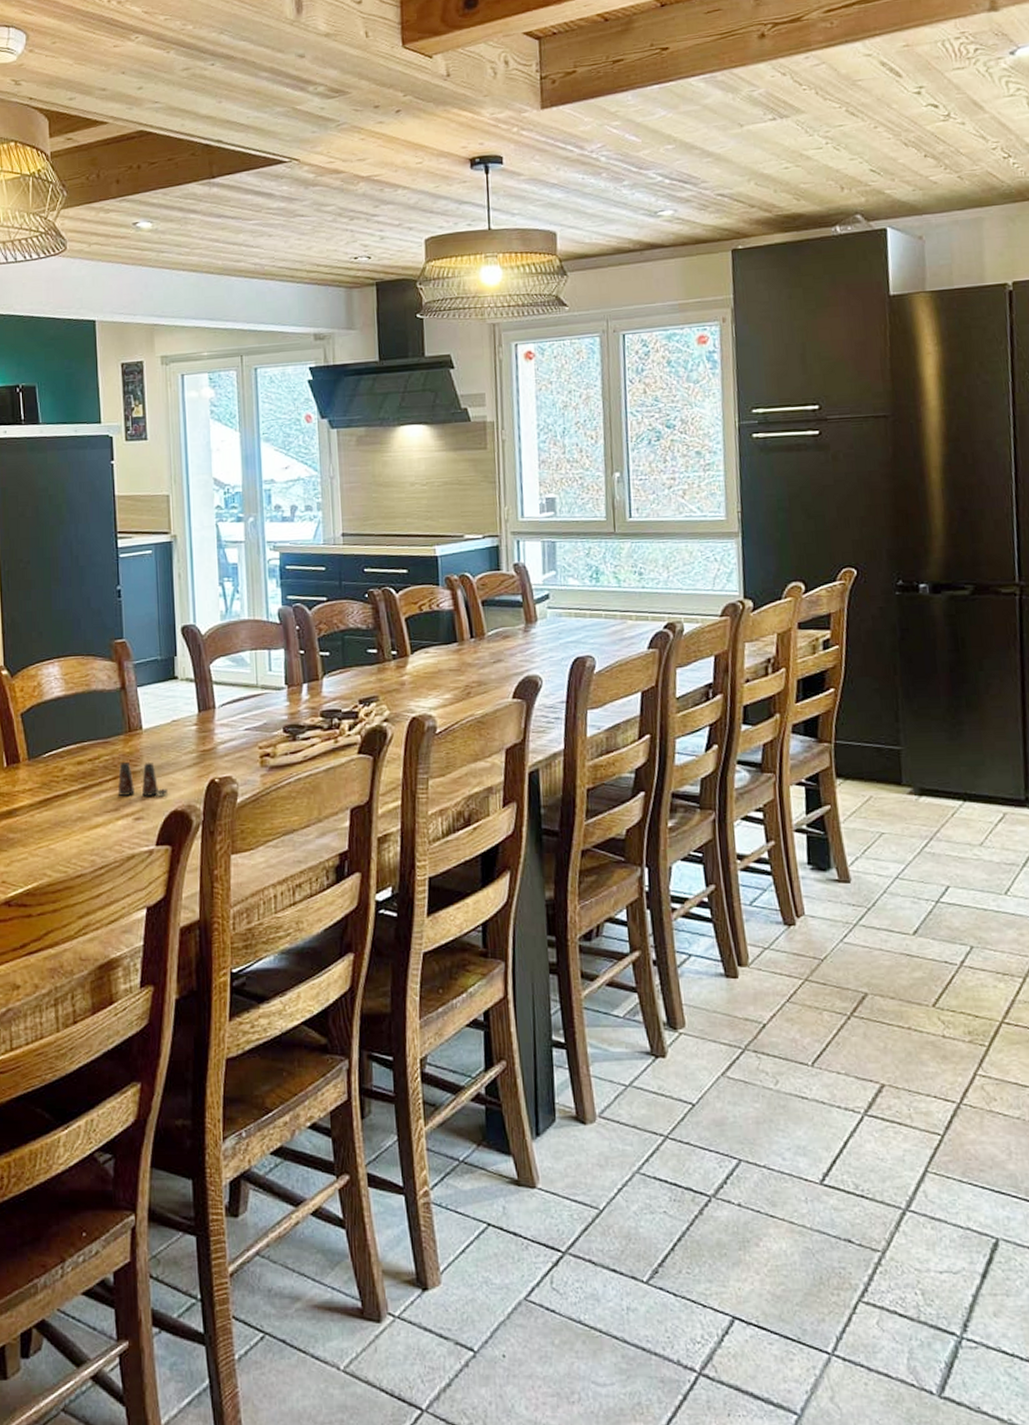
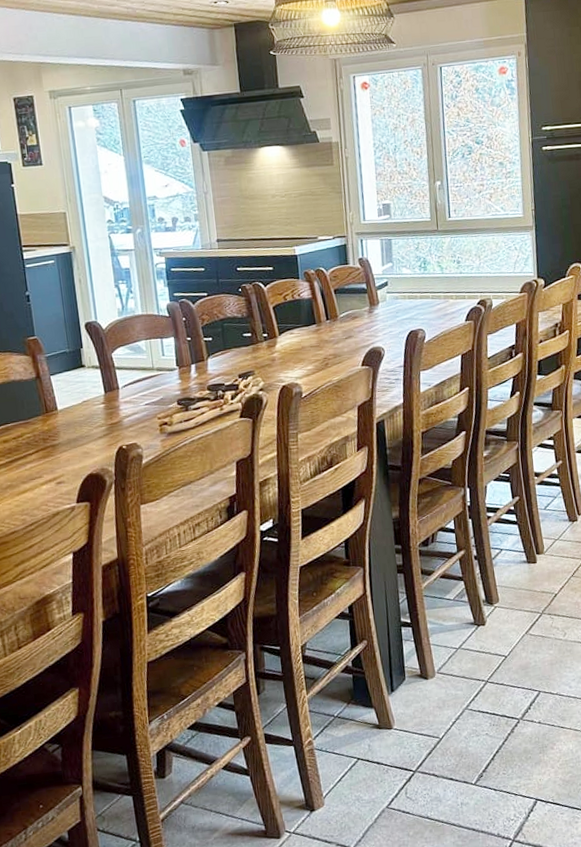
salt shaker: present [117,761,168,797] -> none [40,436,83,466]

